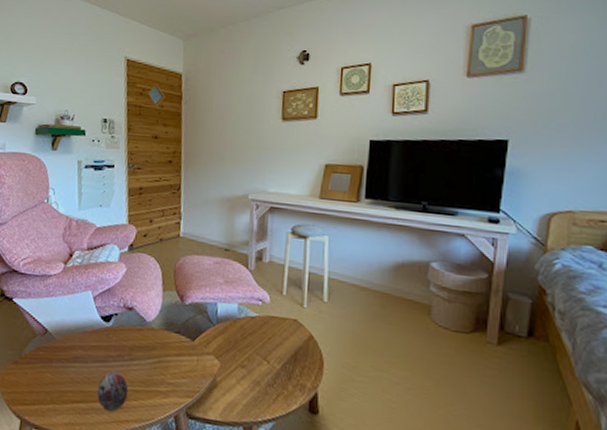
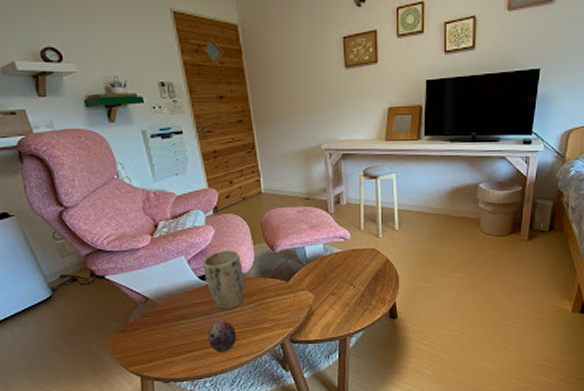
plant pot: none [107,291,148,362] -> present [202,250,244,311]

